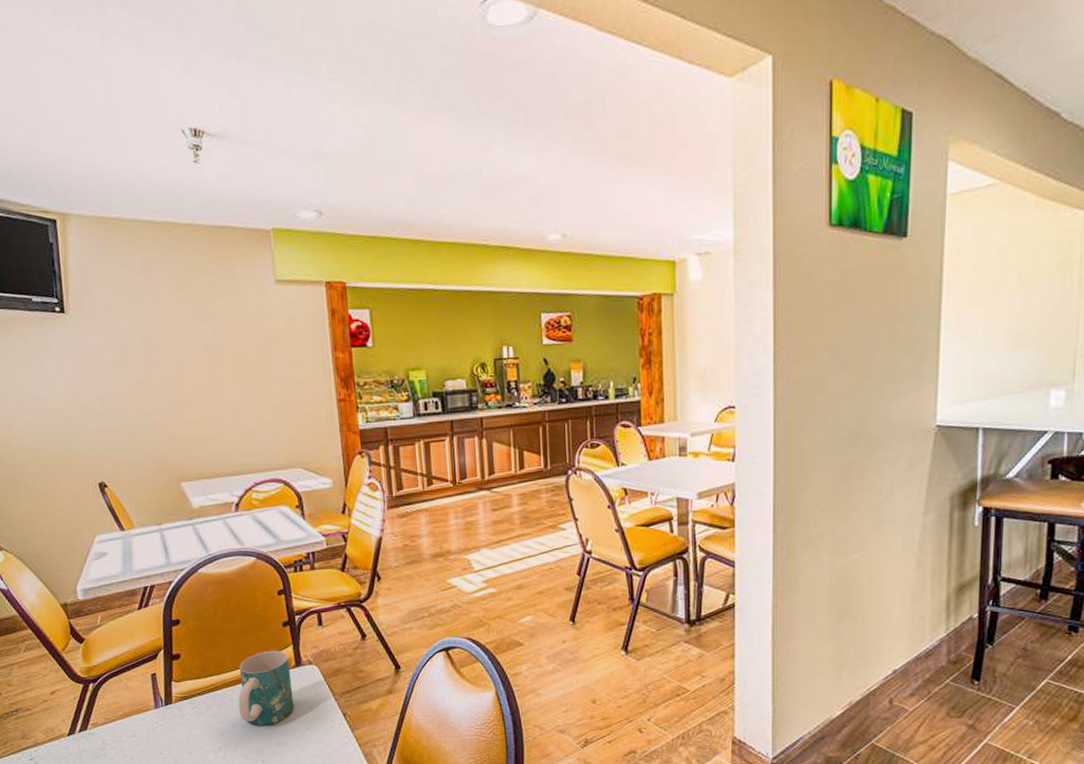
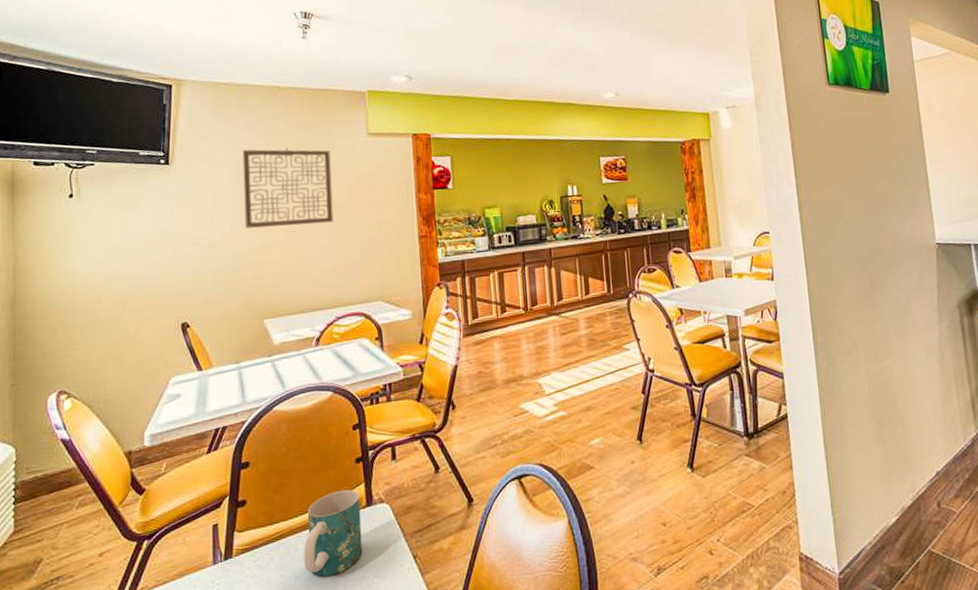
wall art: none [140,296,245,386] -> present [242,148,334,229]

